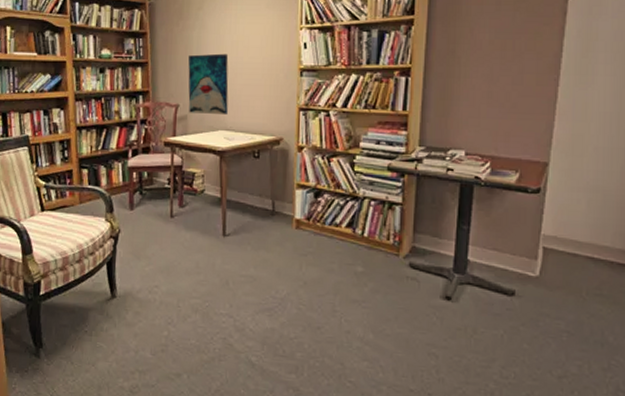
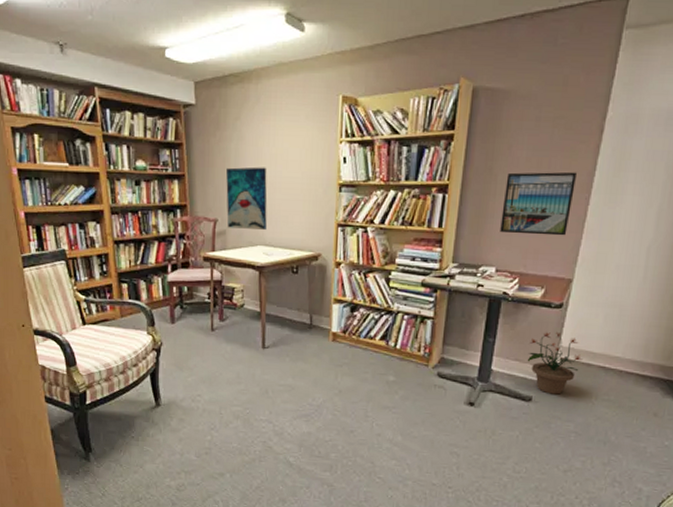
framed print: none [467,53,543,118] -> present [500,171,577,236]
potted plant: none [506,218,568,288] -> present [527,331,583,395]

